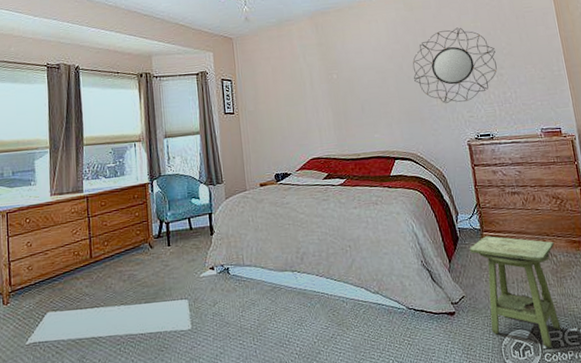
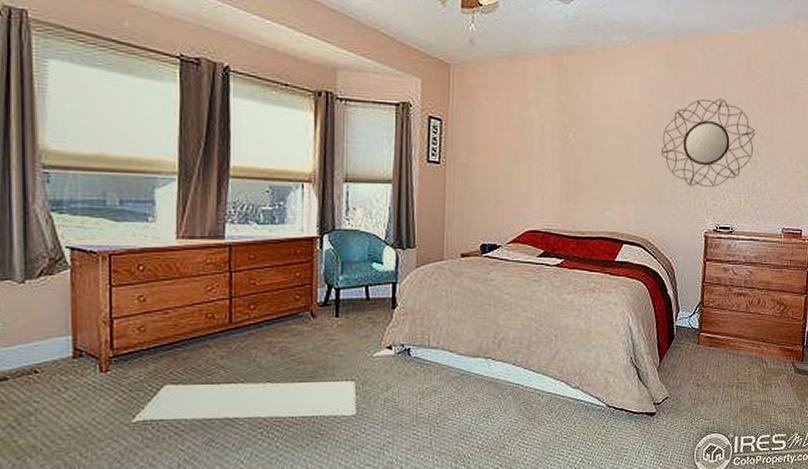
side table: present [469,236,561,348] -> none [683,337,769,452]

